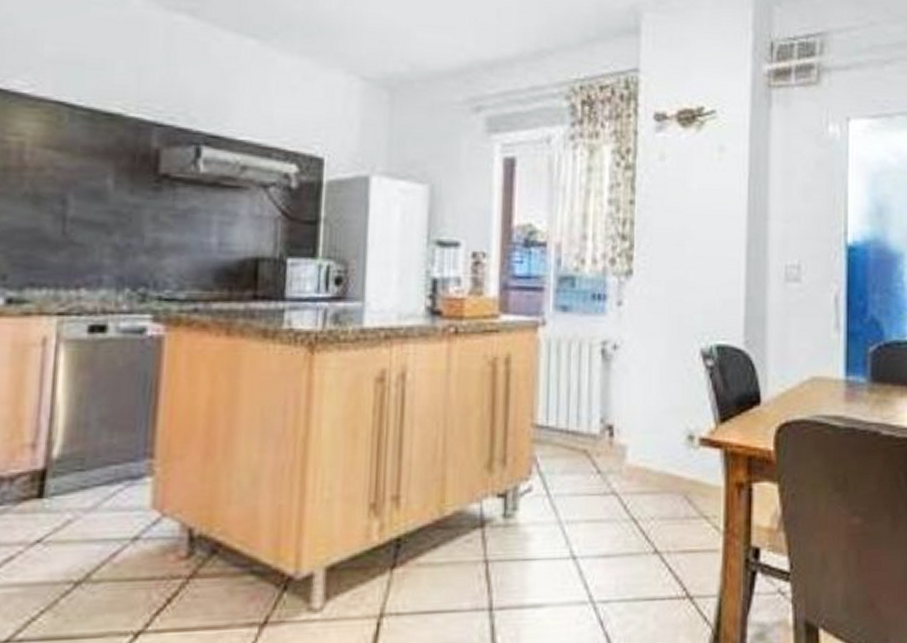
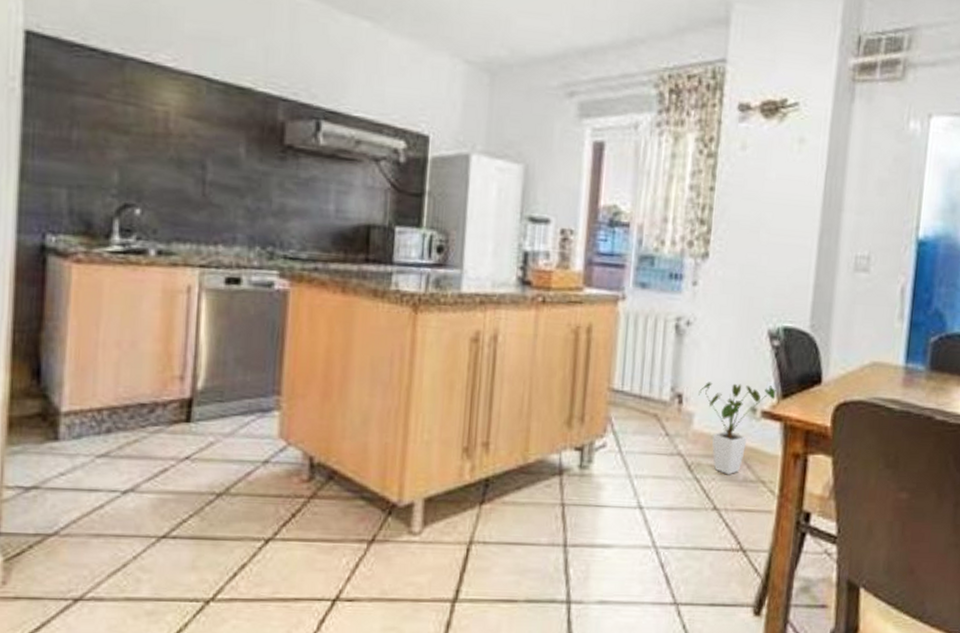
house plant: none [631,410,714,513] -> present [699,382,776,475]

